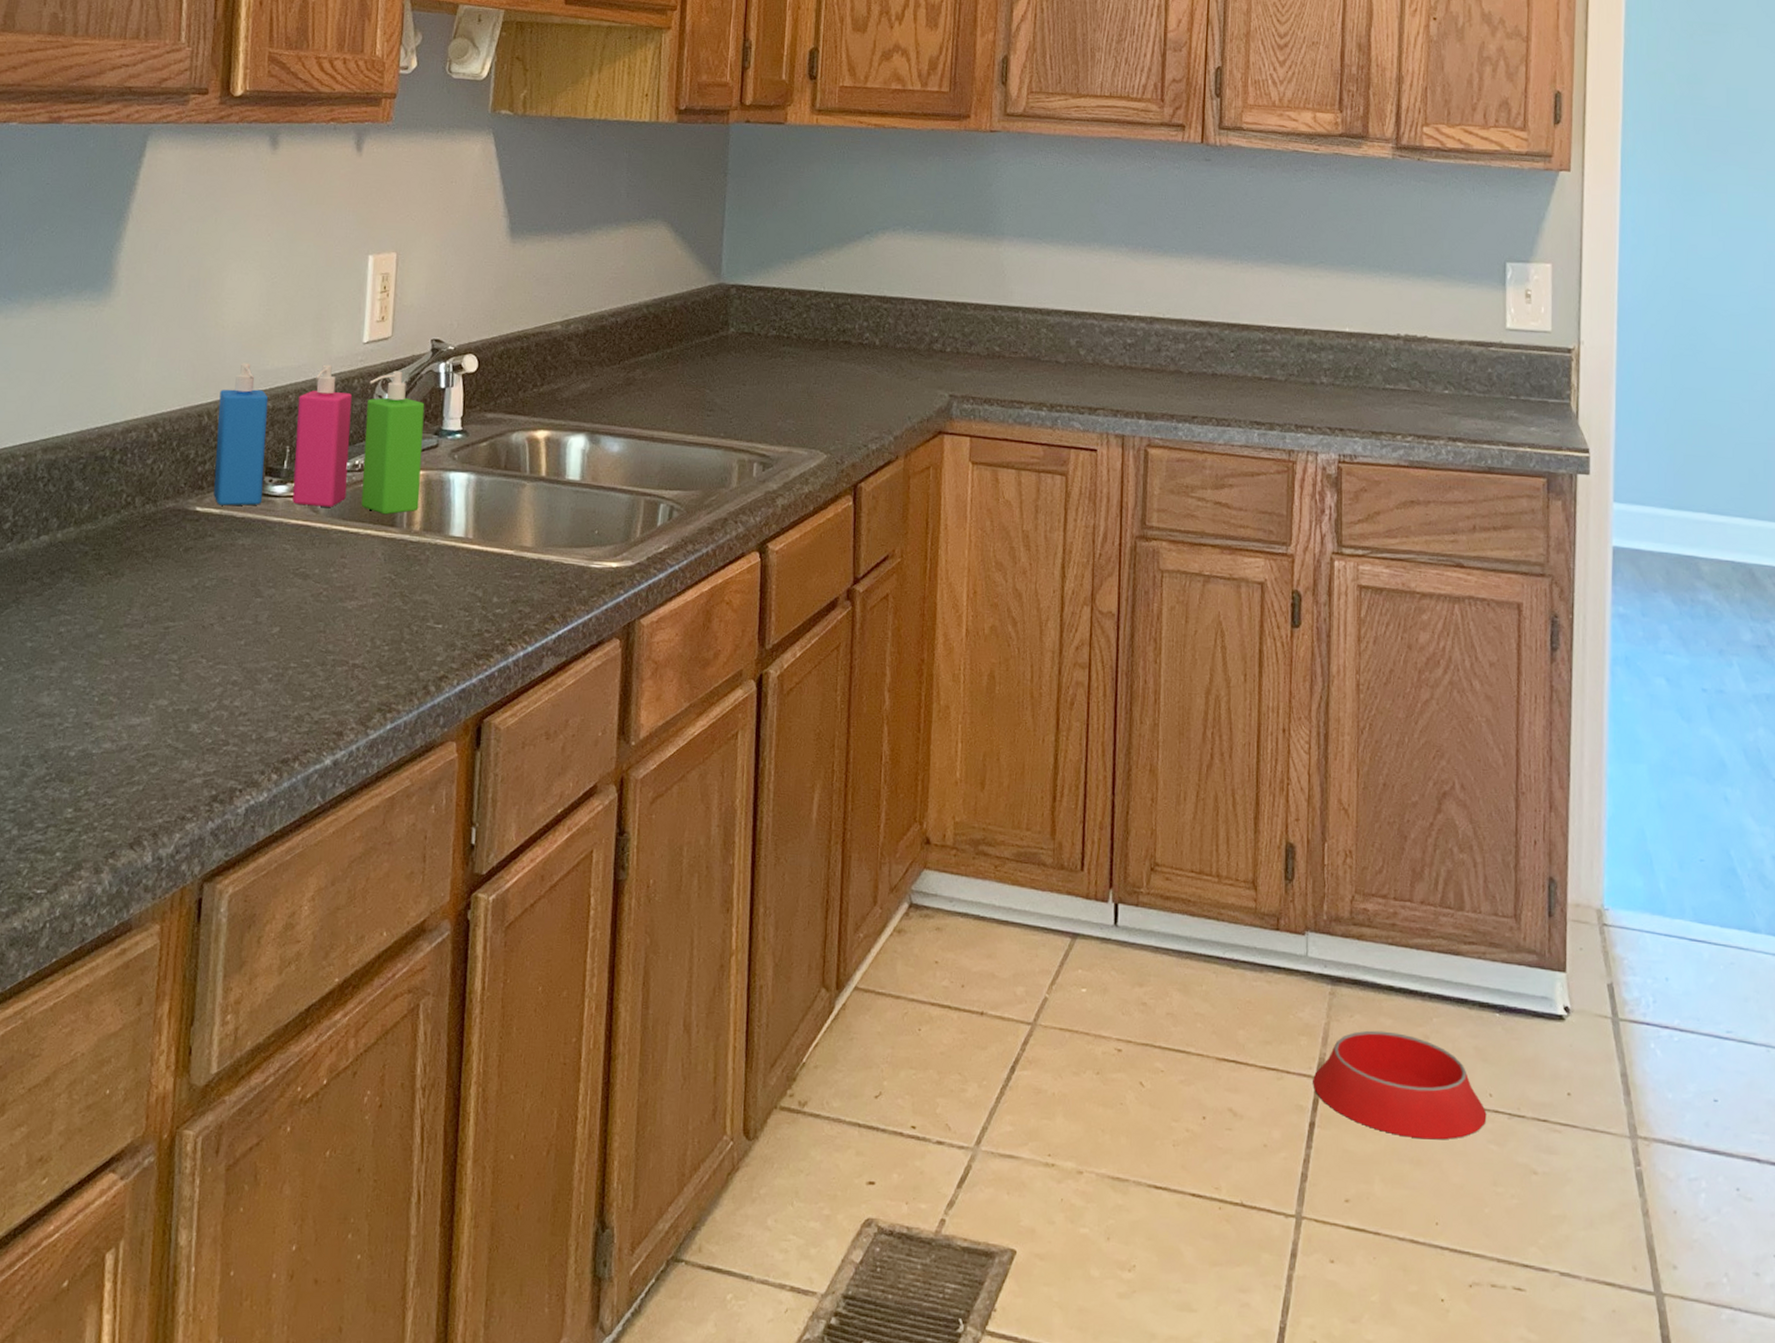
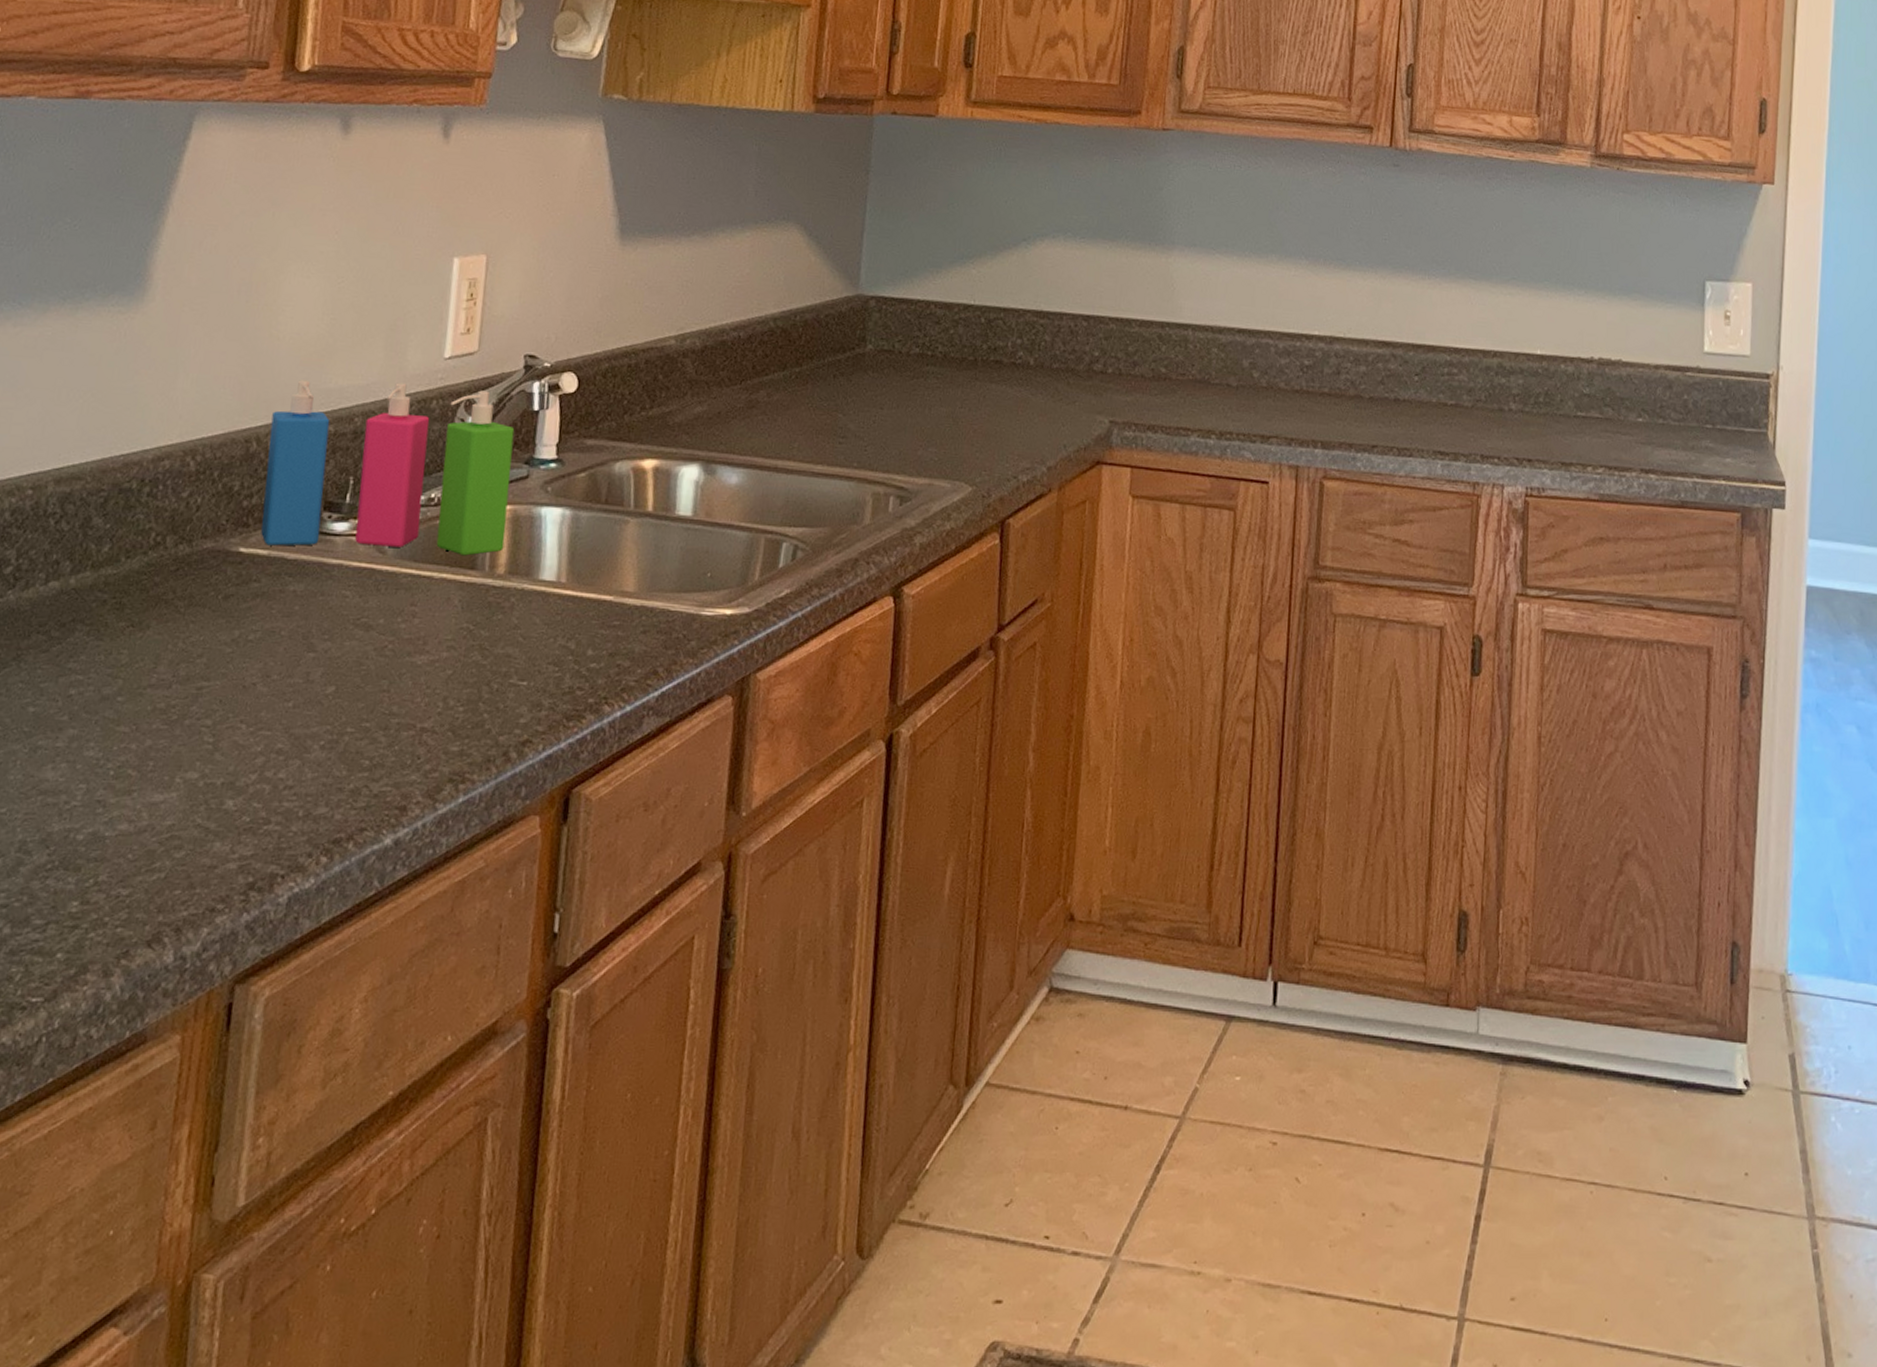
pet bowl: present [1313,1030,1487,1140] -> none [1480,1112,1661,1229]

